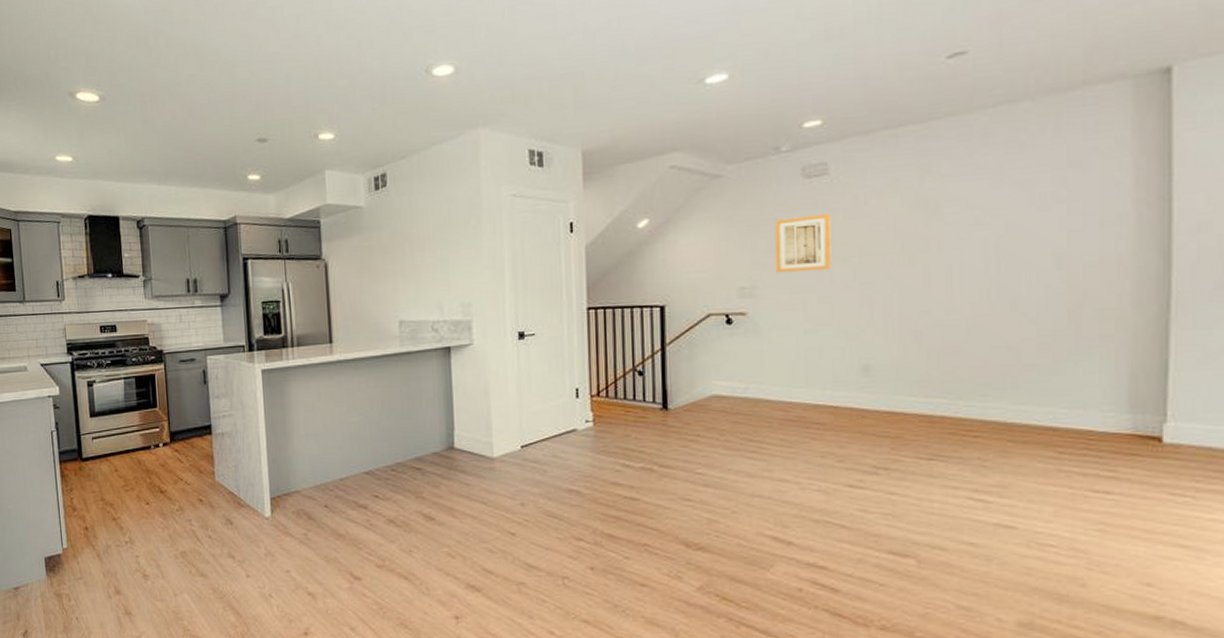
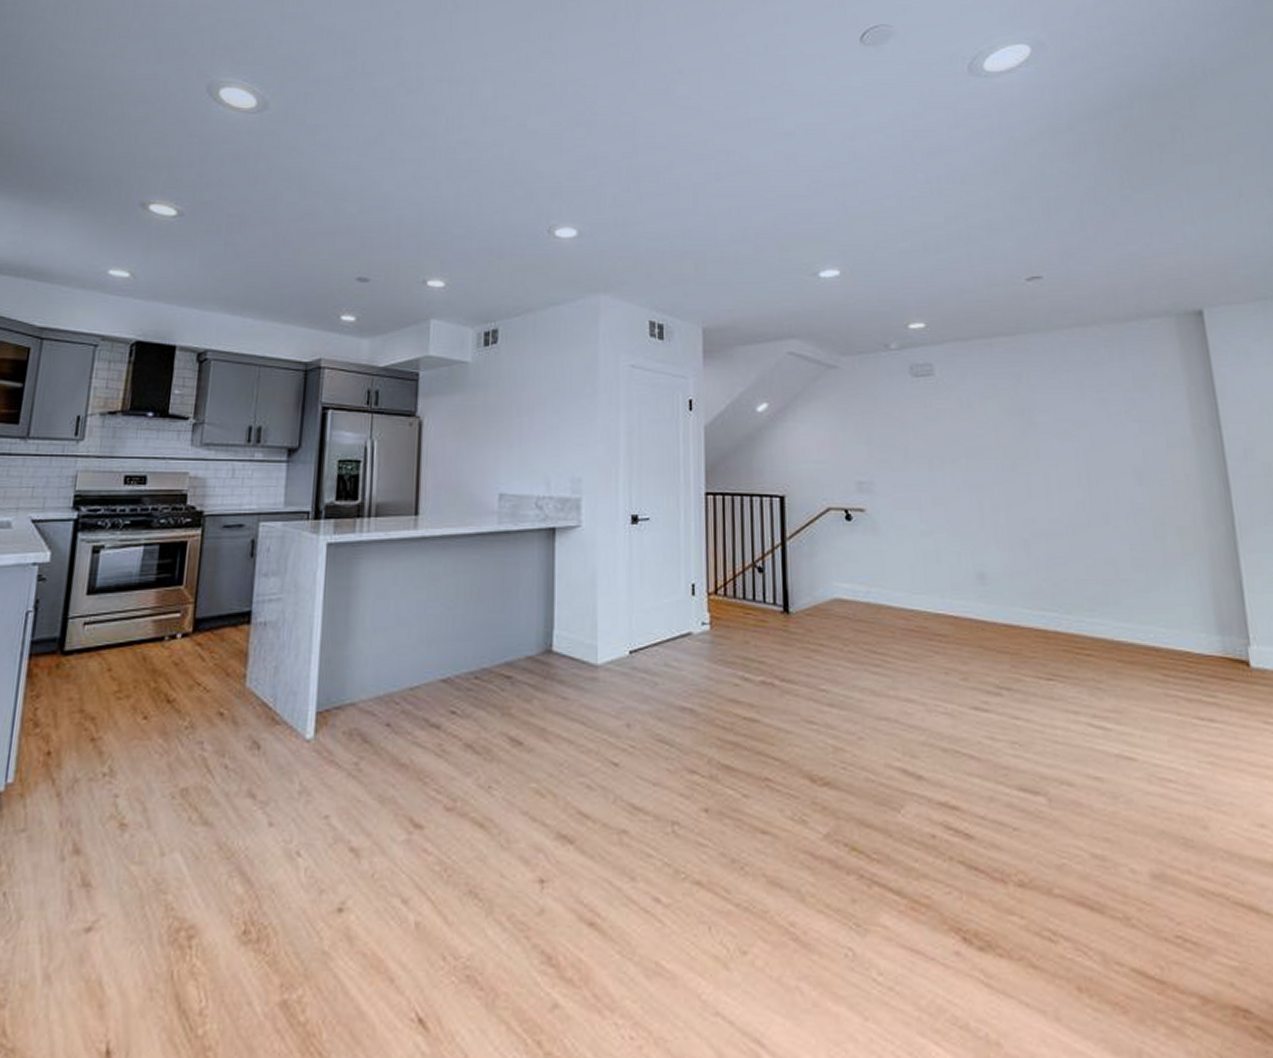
wall art: present [775,213,832,273] -> none [888,413,943,470]

